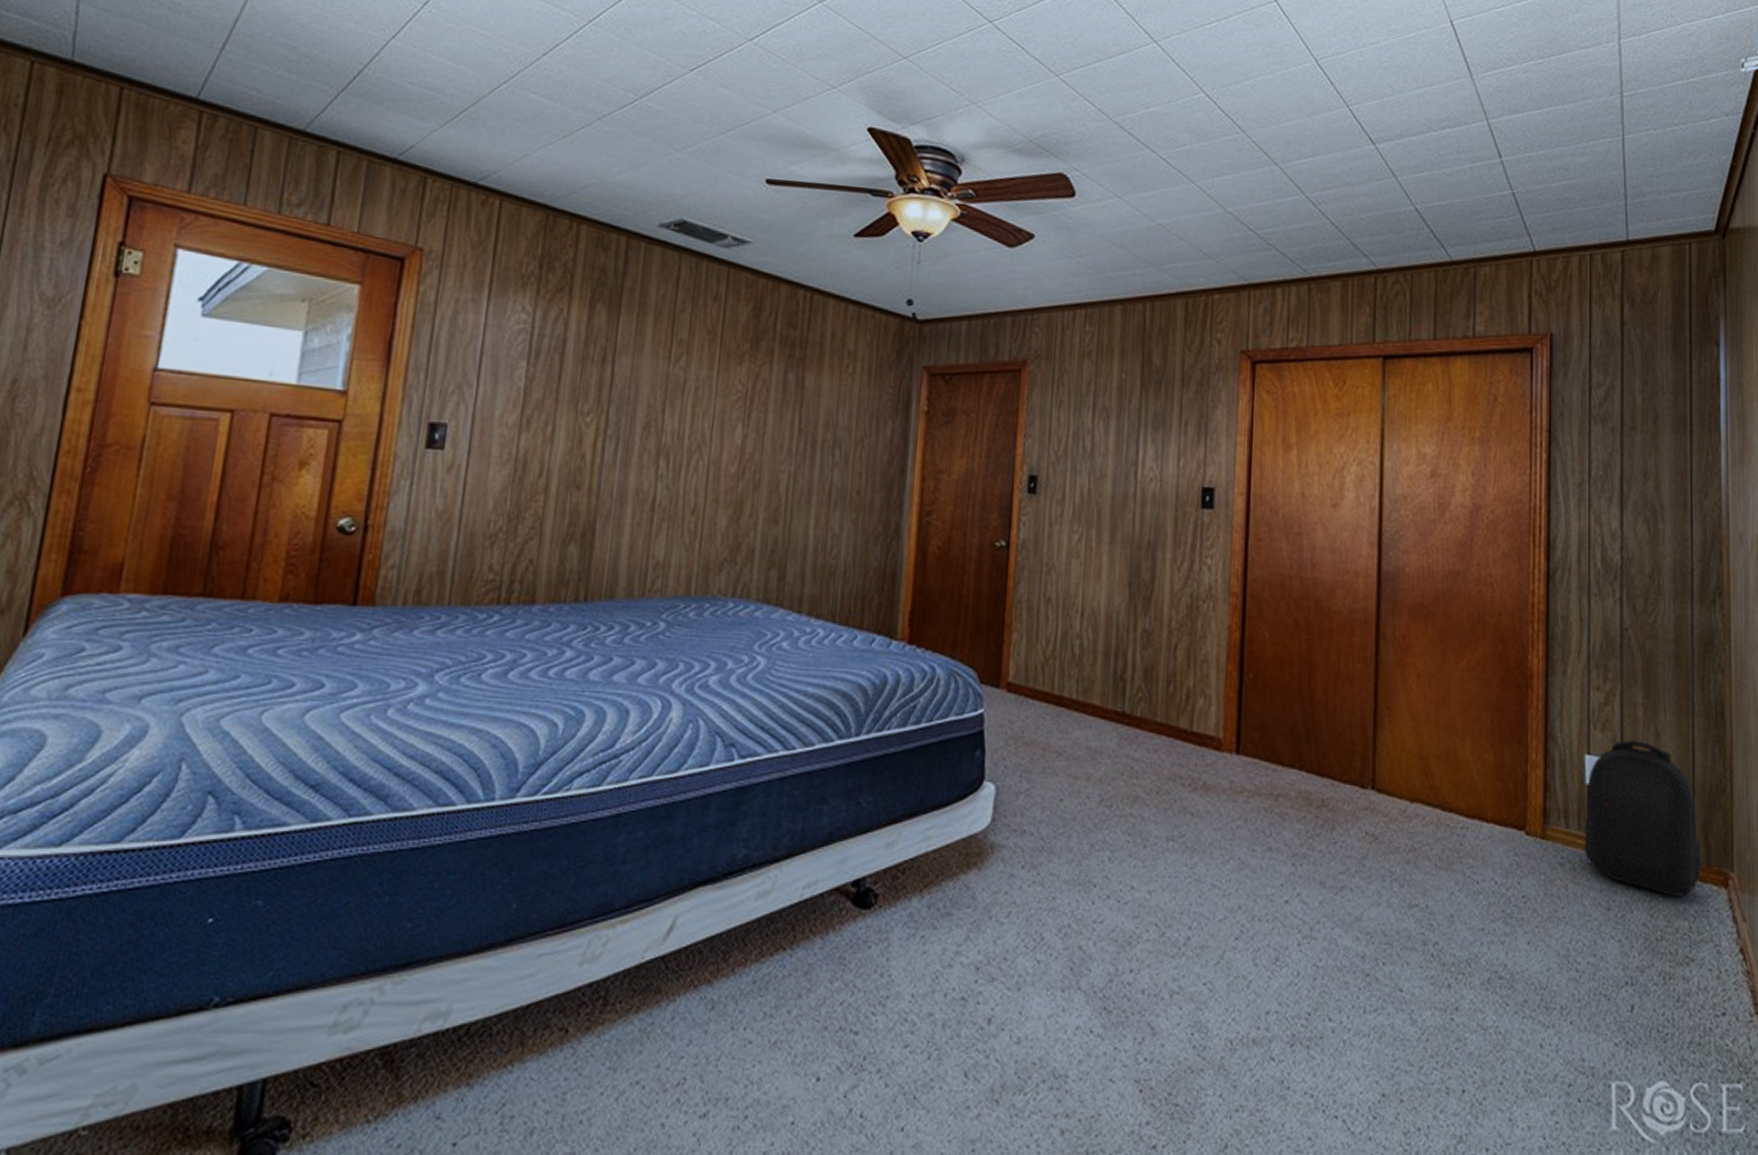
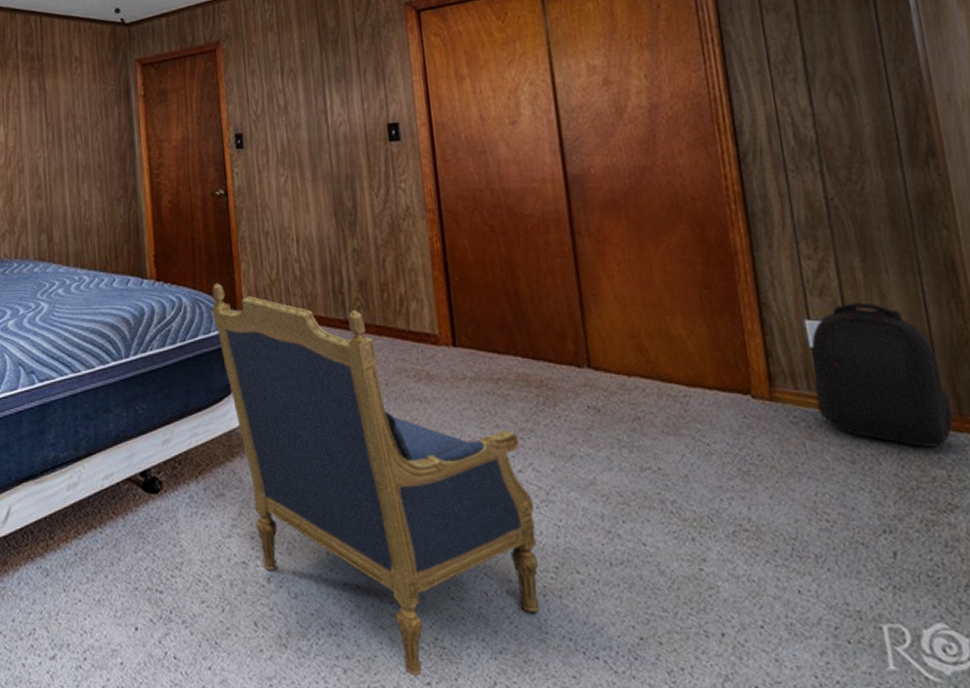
armchair: none [970,653,1295,1138] -> present [212,283,540,676]

